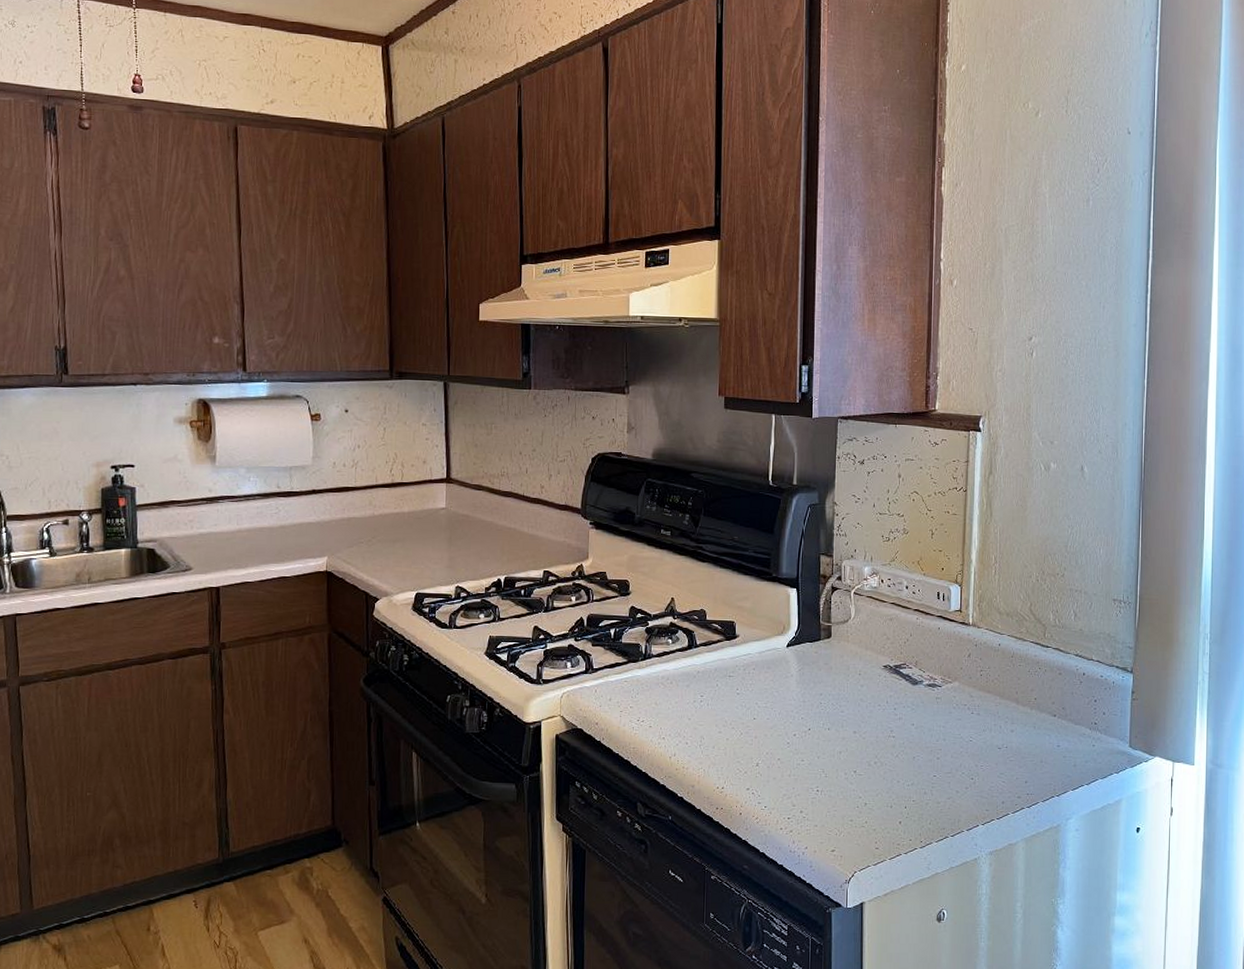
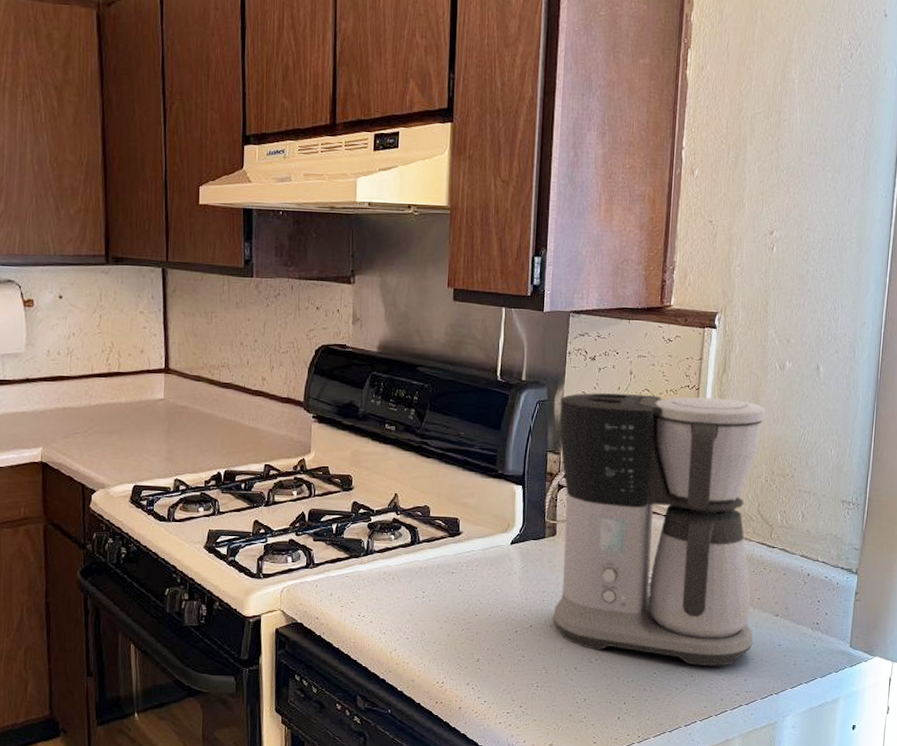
coffee maker: none [831,496,1033,768] -> present [553,393,766,666]

